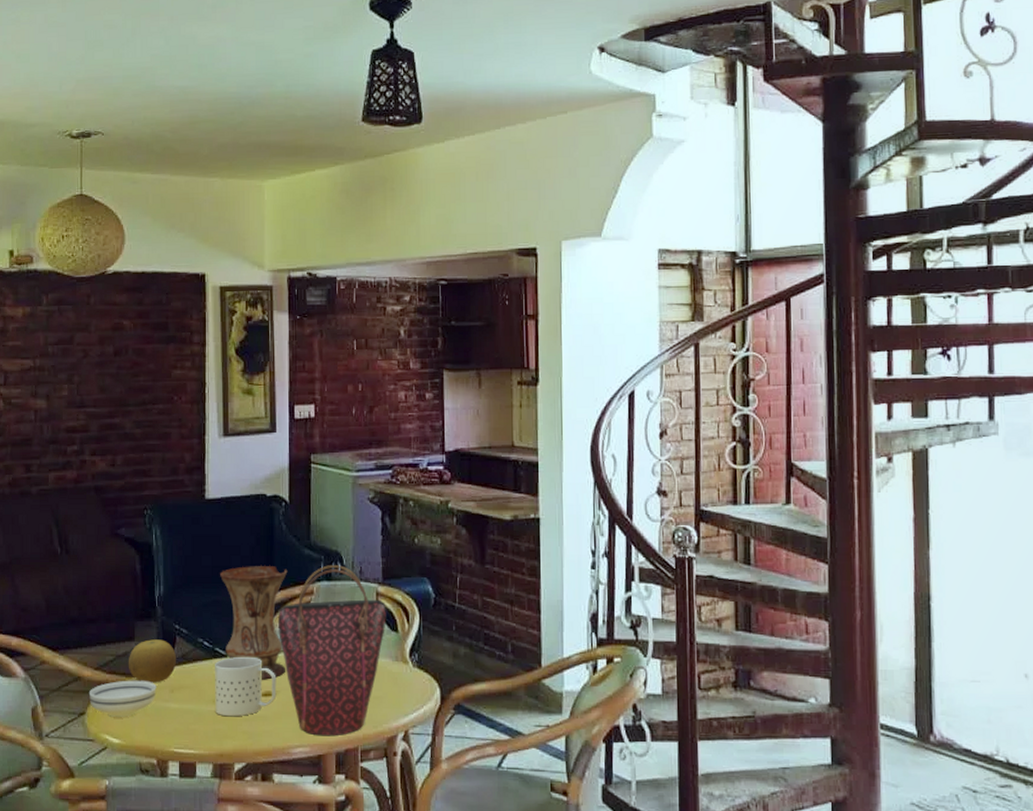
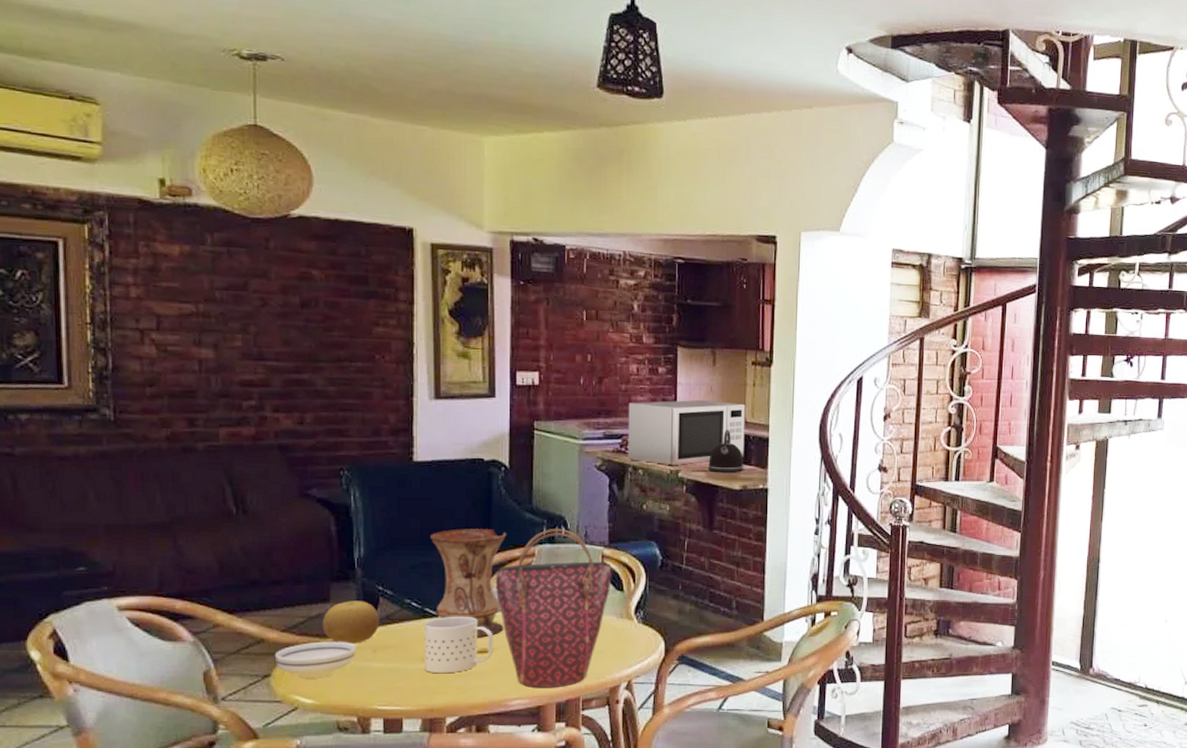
microwave: none [397,424,514,496] -> present [627,399,746,466]
kettle: none [478,455,514,501] -> present [708,430,744,473]

